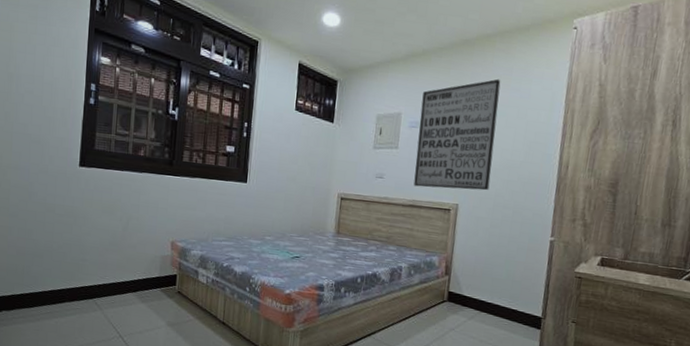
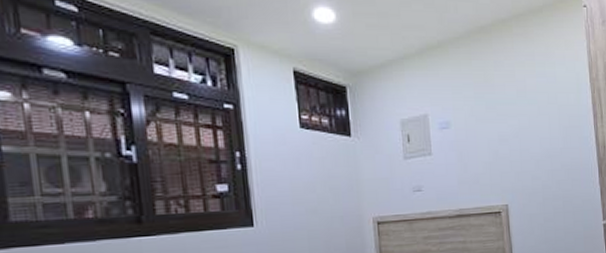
wall art: present [413,79,501,191] -> none [447,65,535,194]

